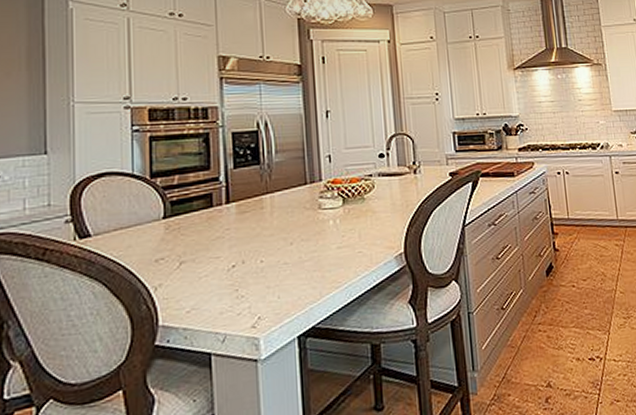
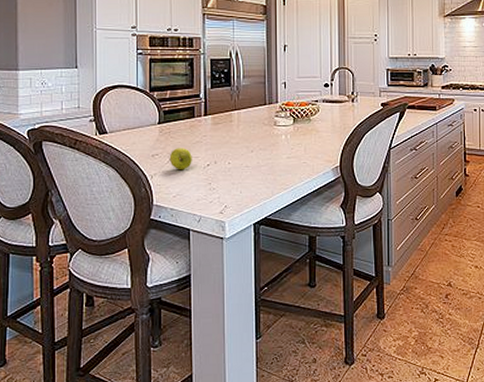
apple: none [179,247,211,277] -> present [169,148,192,170]

